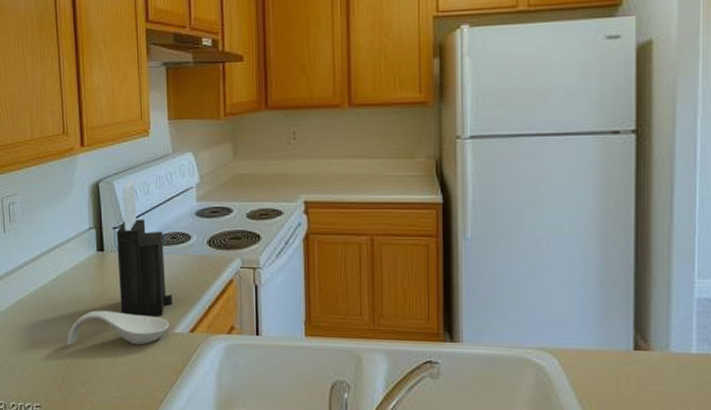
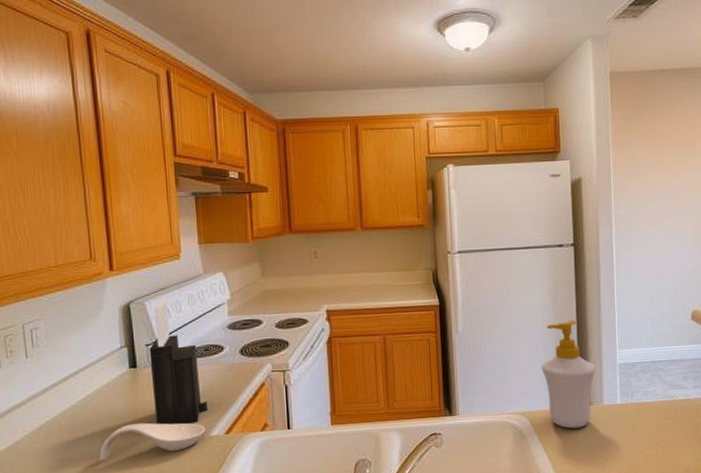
soap bottle: none [579,234,662,379] -> present [541,321,597,429]

